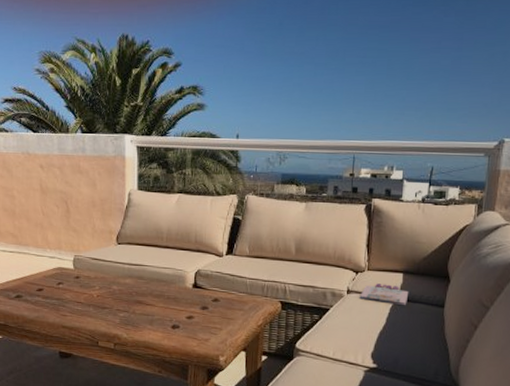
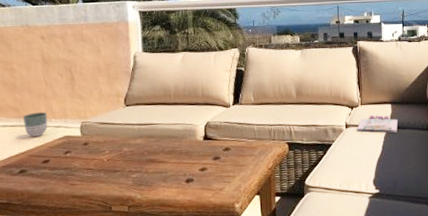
planter: none [20,241,43,265] -> present [22,112,47,137]

